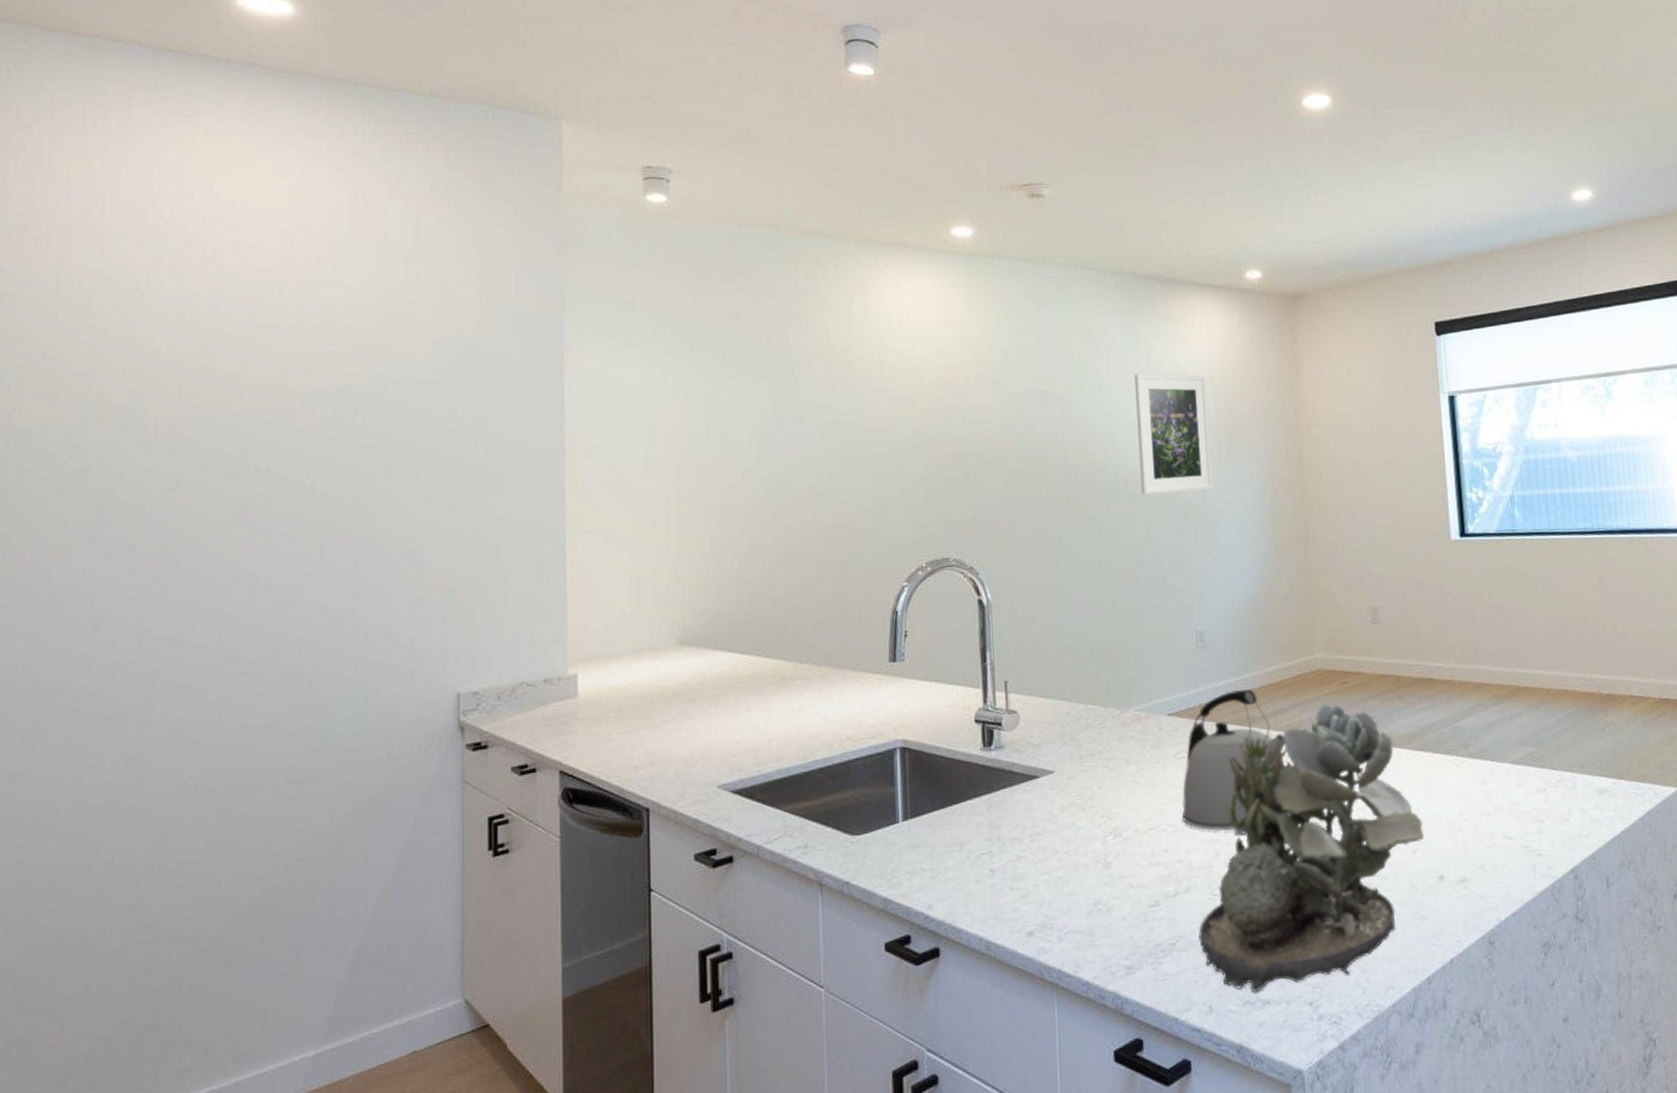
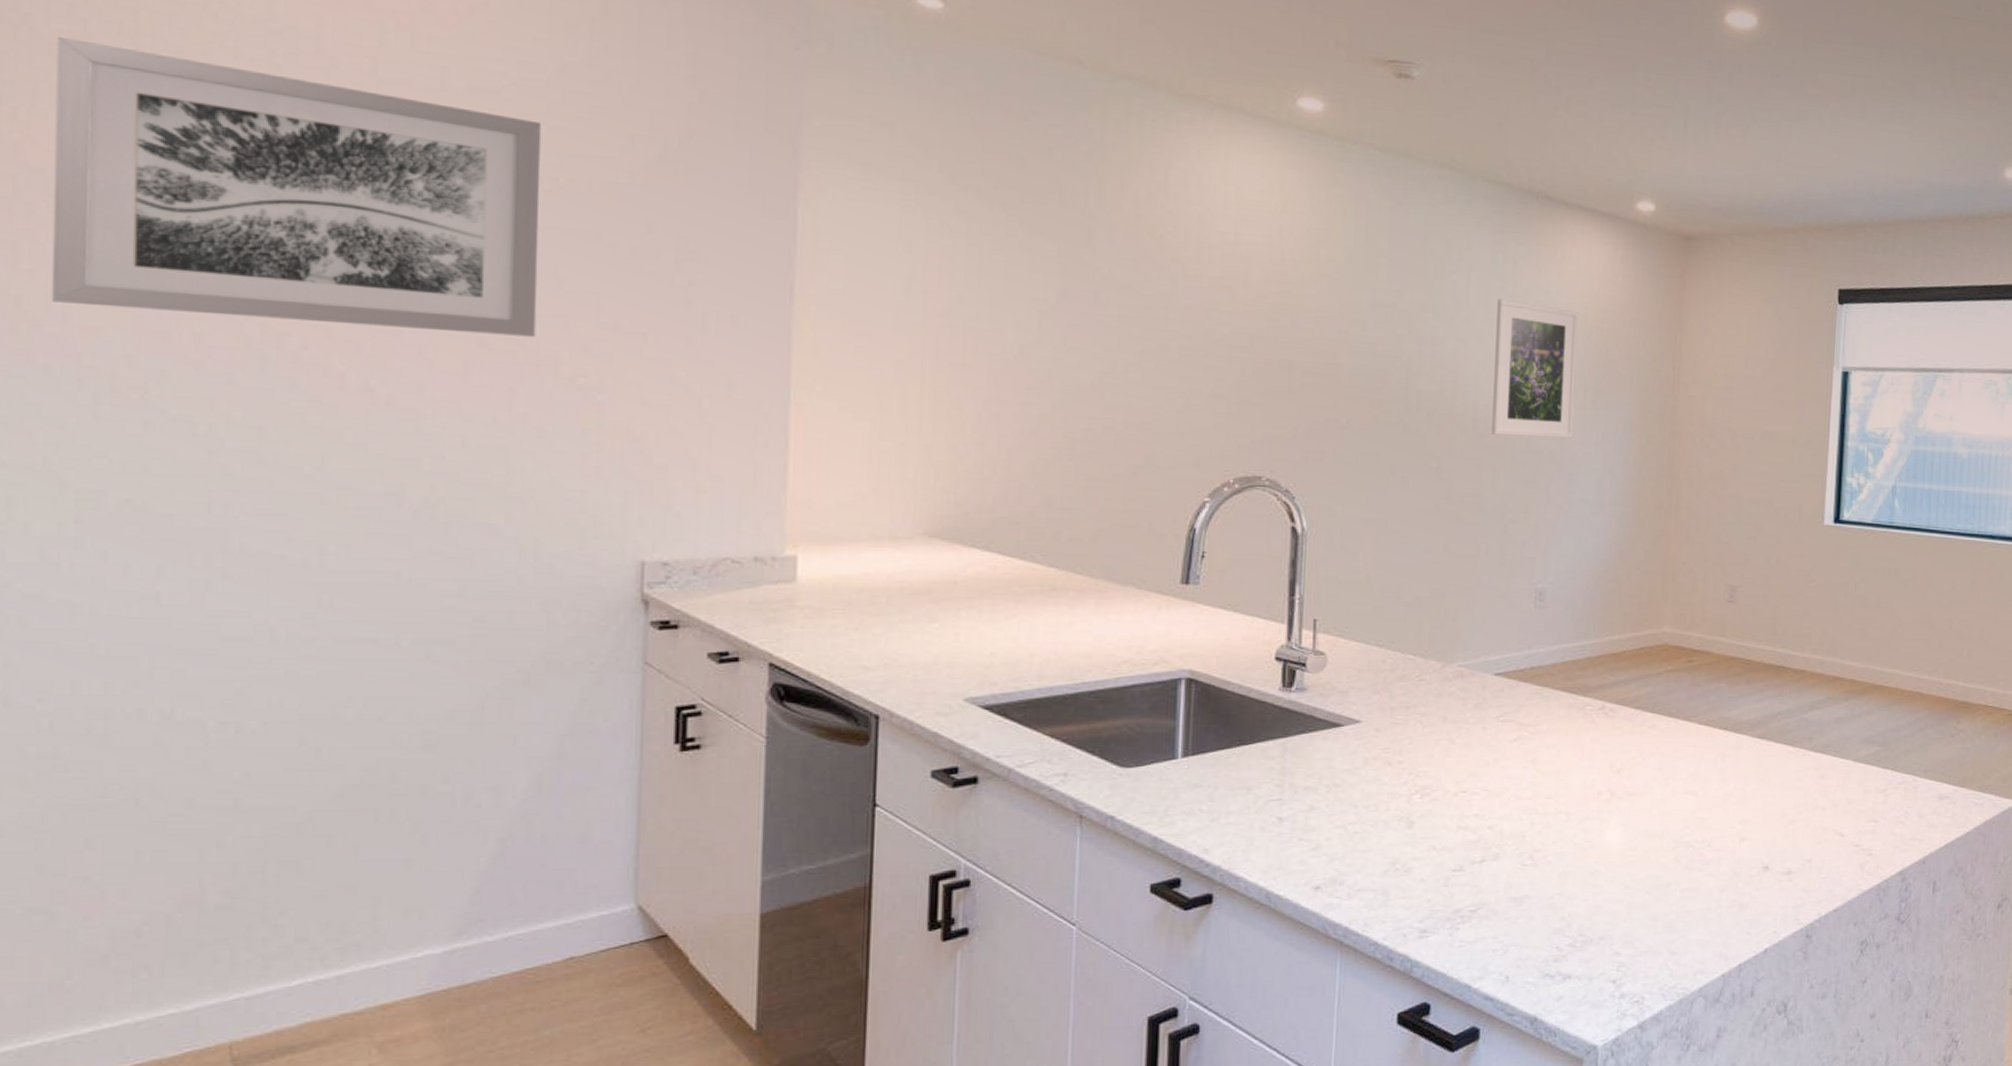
wall art: none [30,327,373,534] -> present [51,36,542,337]
kettle: present [1181,689,1286,836] -> none [1497,655,1620,807]
succulent plant: present [1198,703,1425,993] -> none [1502,680,1755,966]

